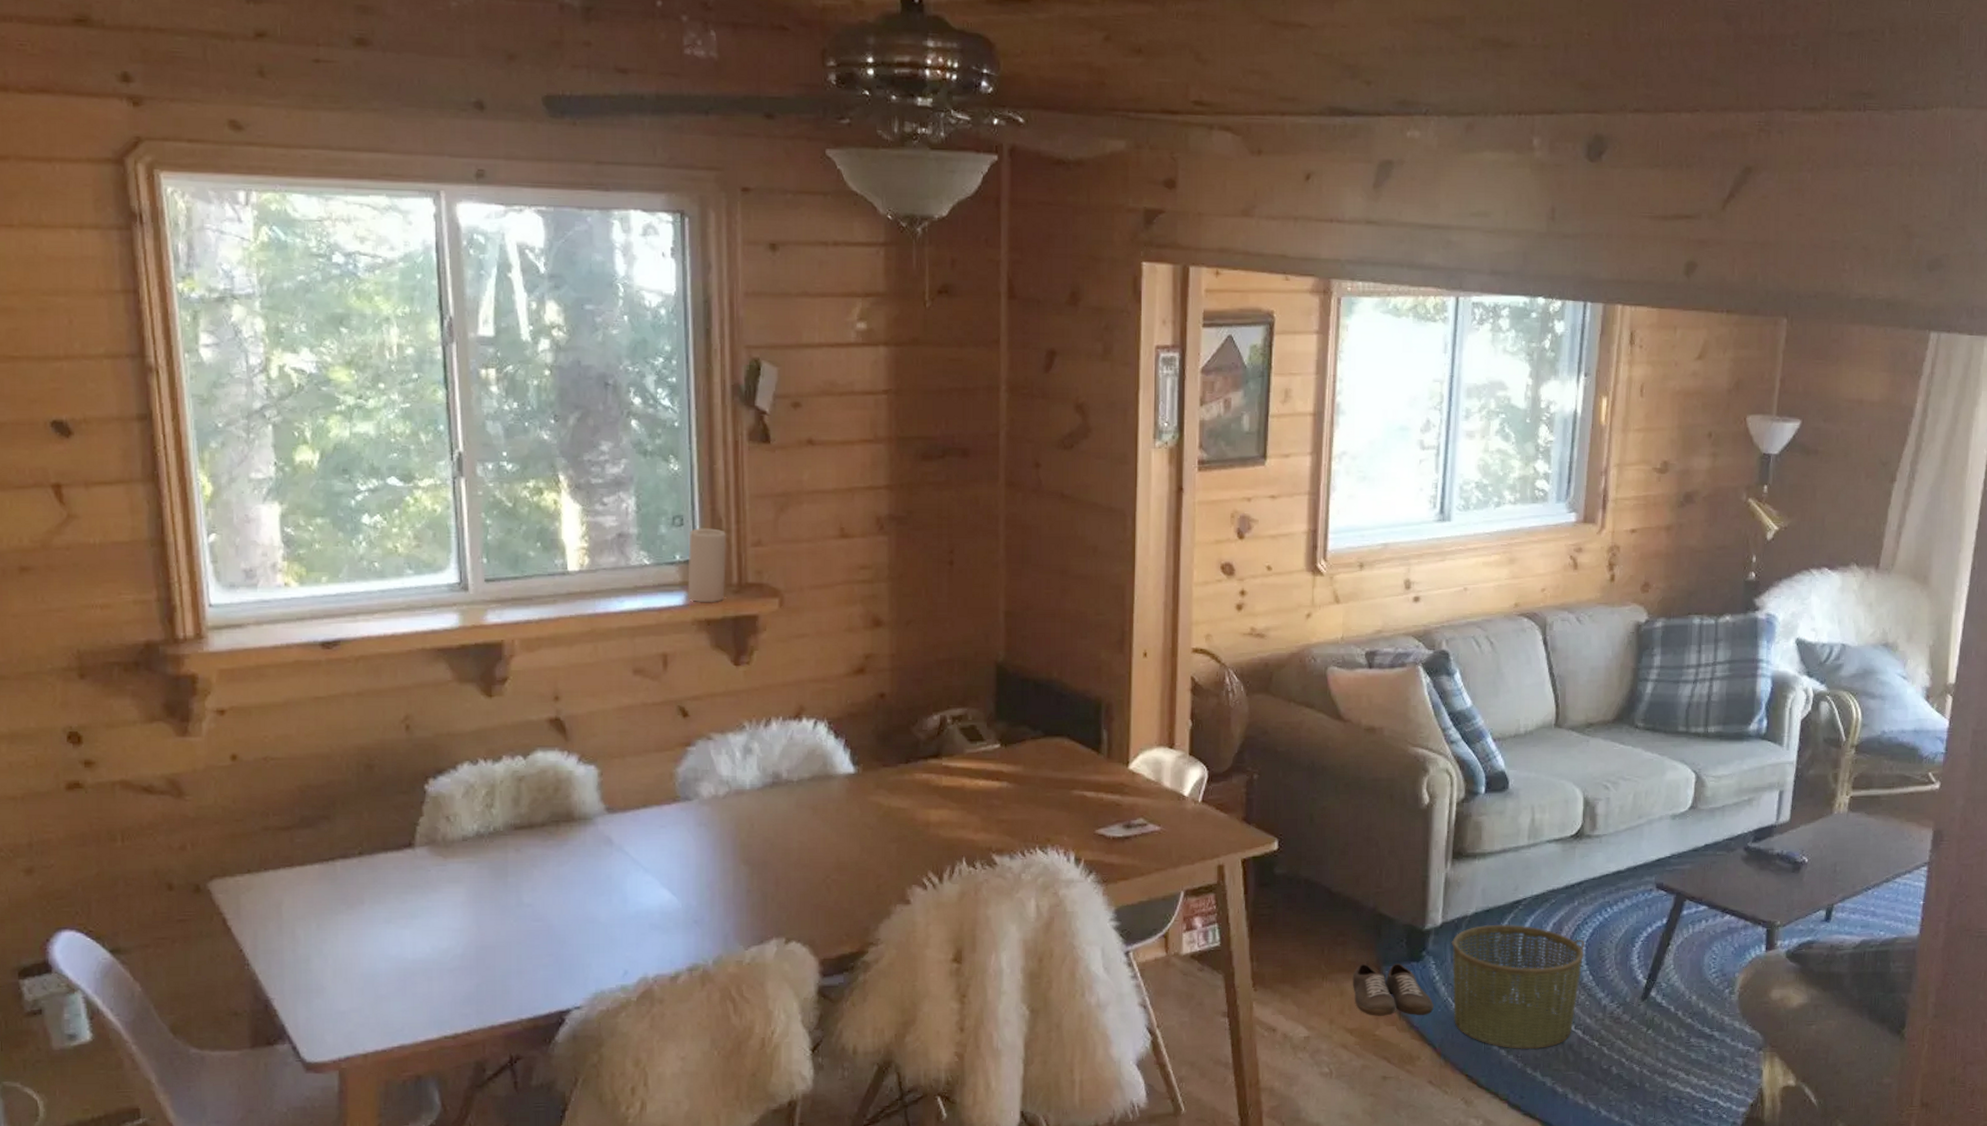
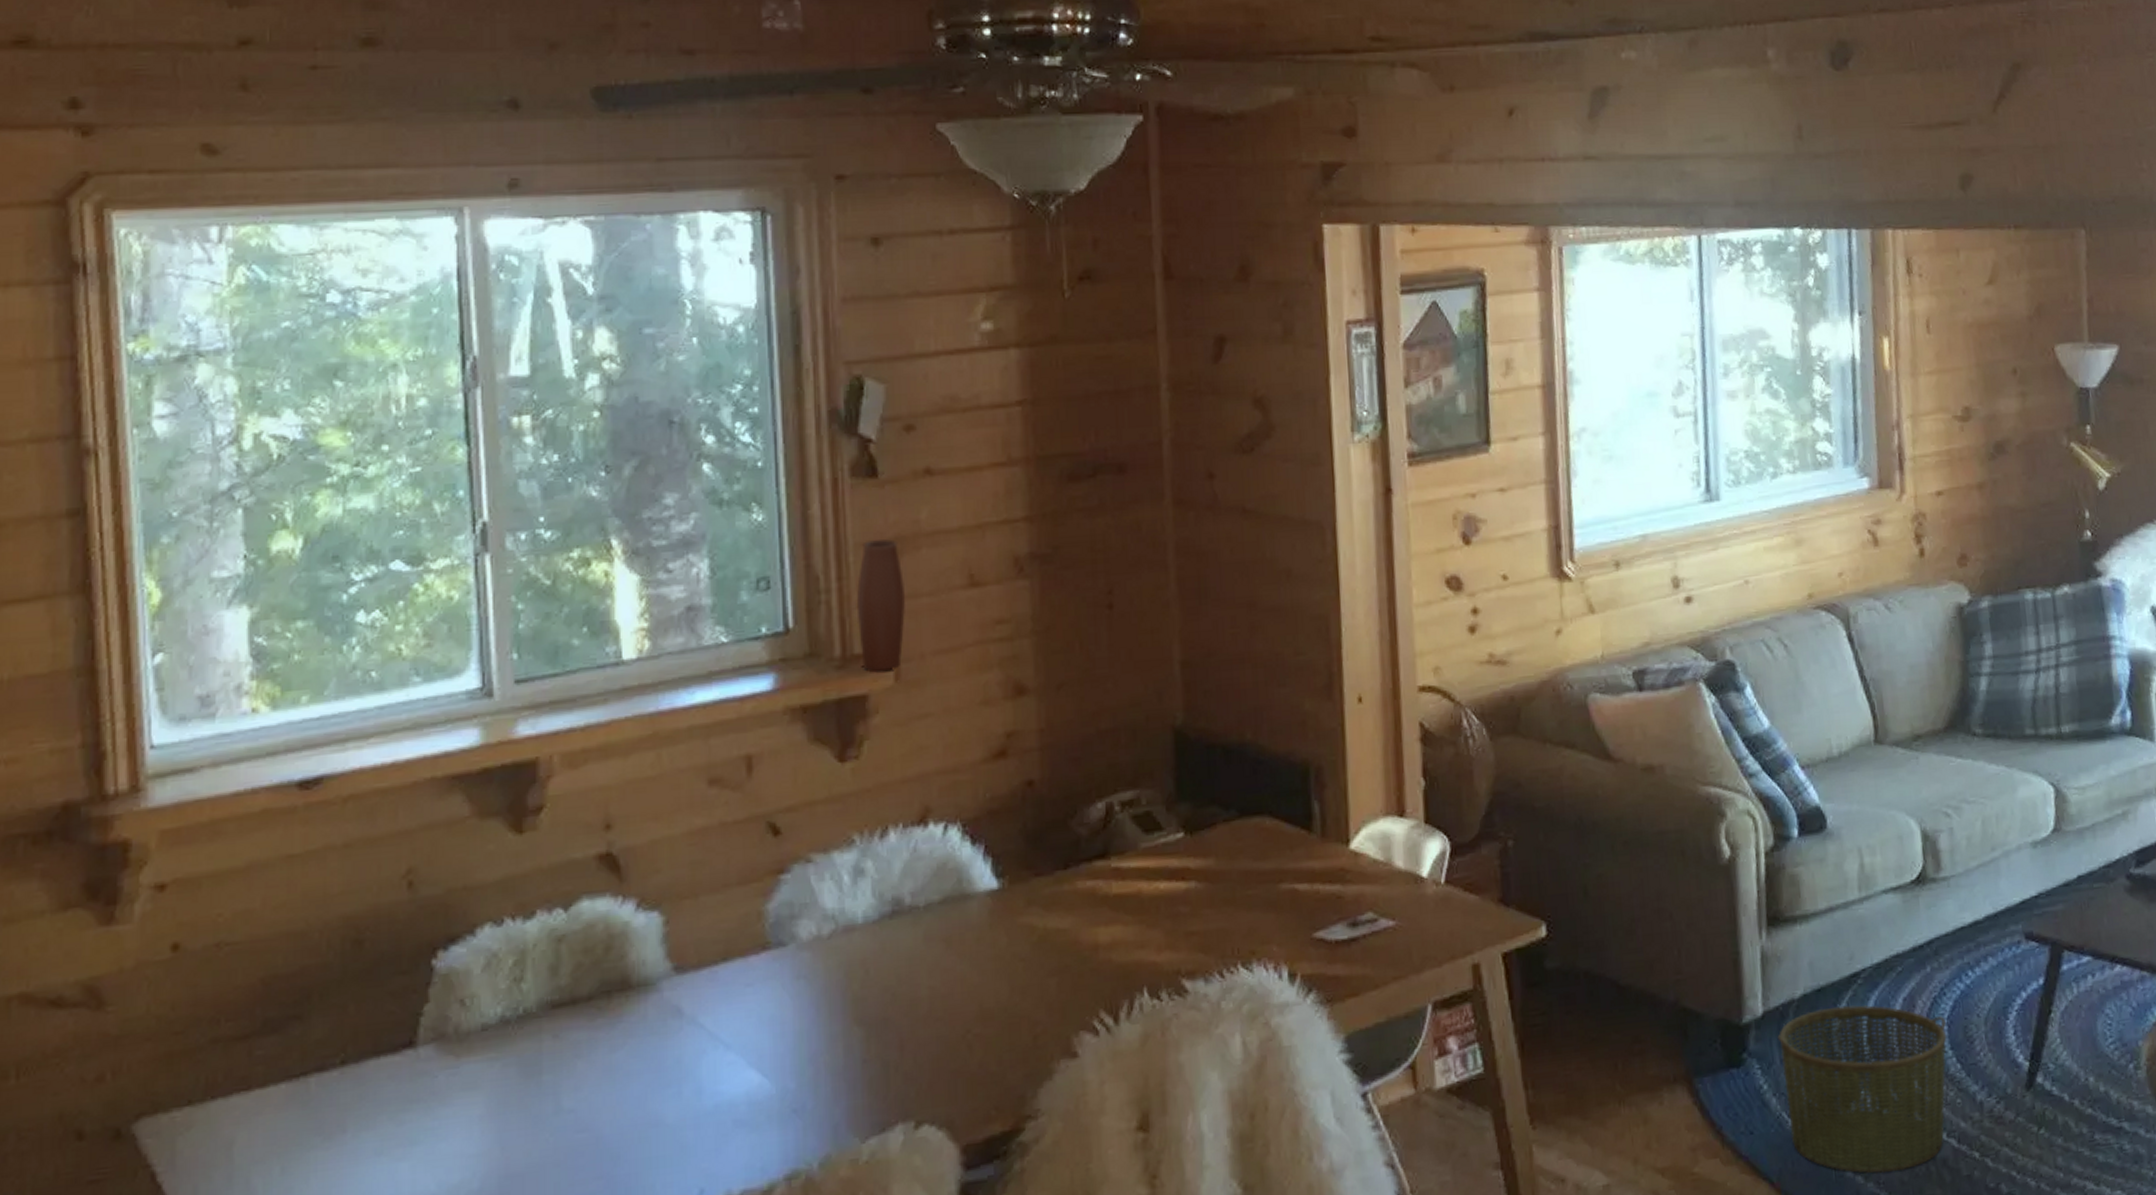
candle: present [688,528,726,602] -> none [777,589,826,685]
vase: none [752,494,789,598] -> present [857,539,905,672]
shoe: present [1352,963,1434,1016] -> none [1657,1071,1765,1148]

